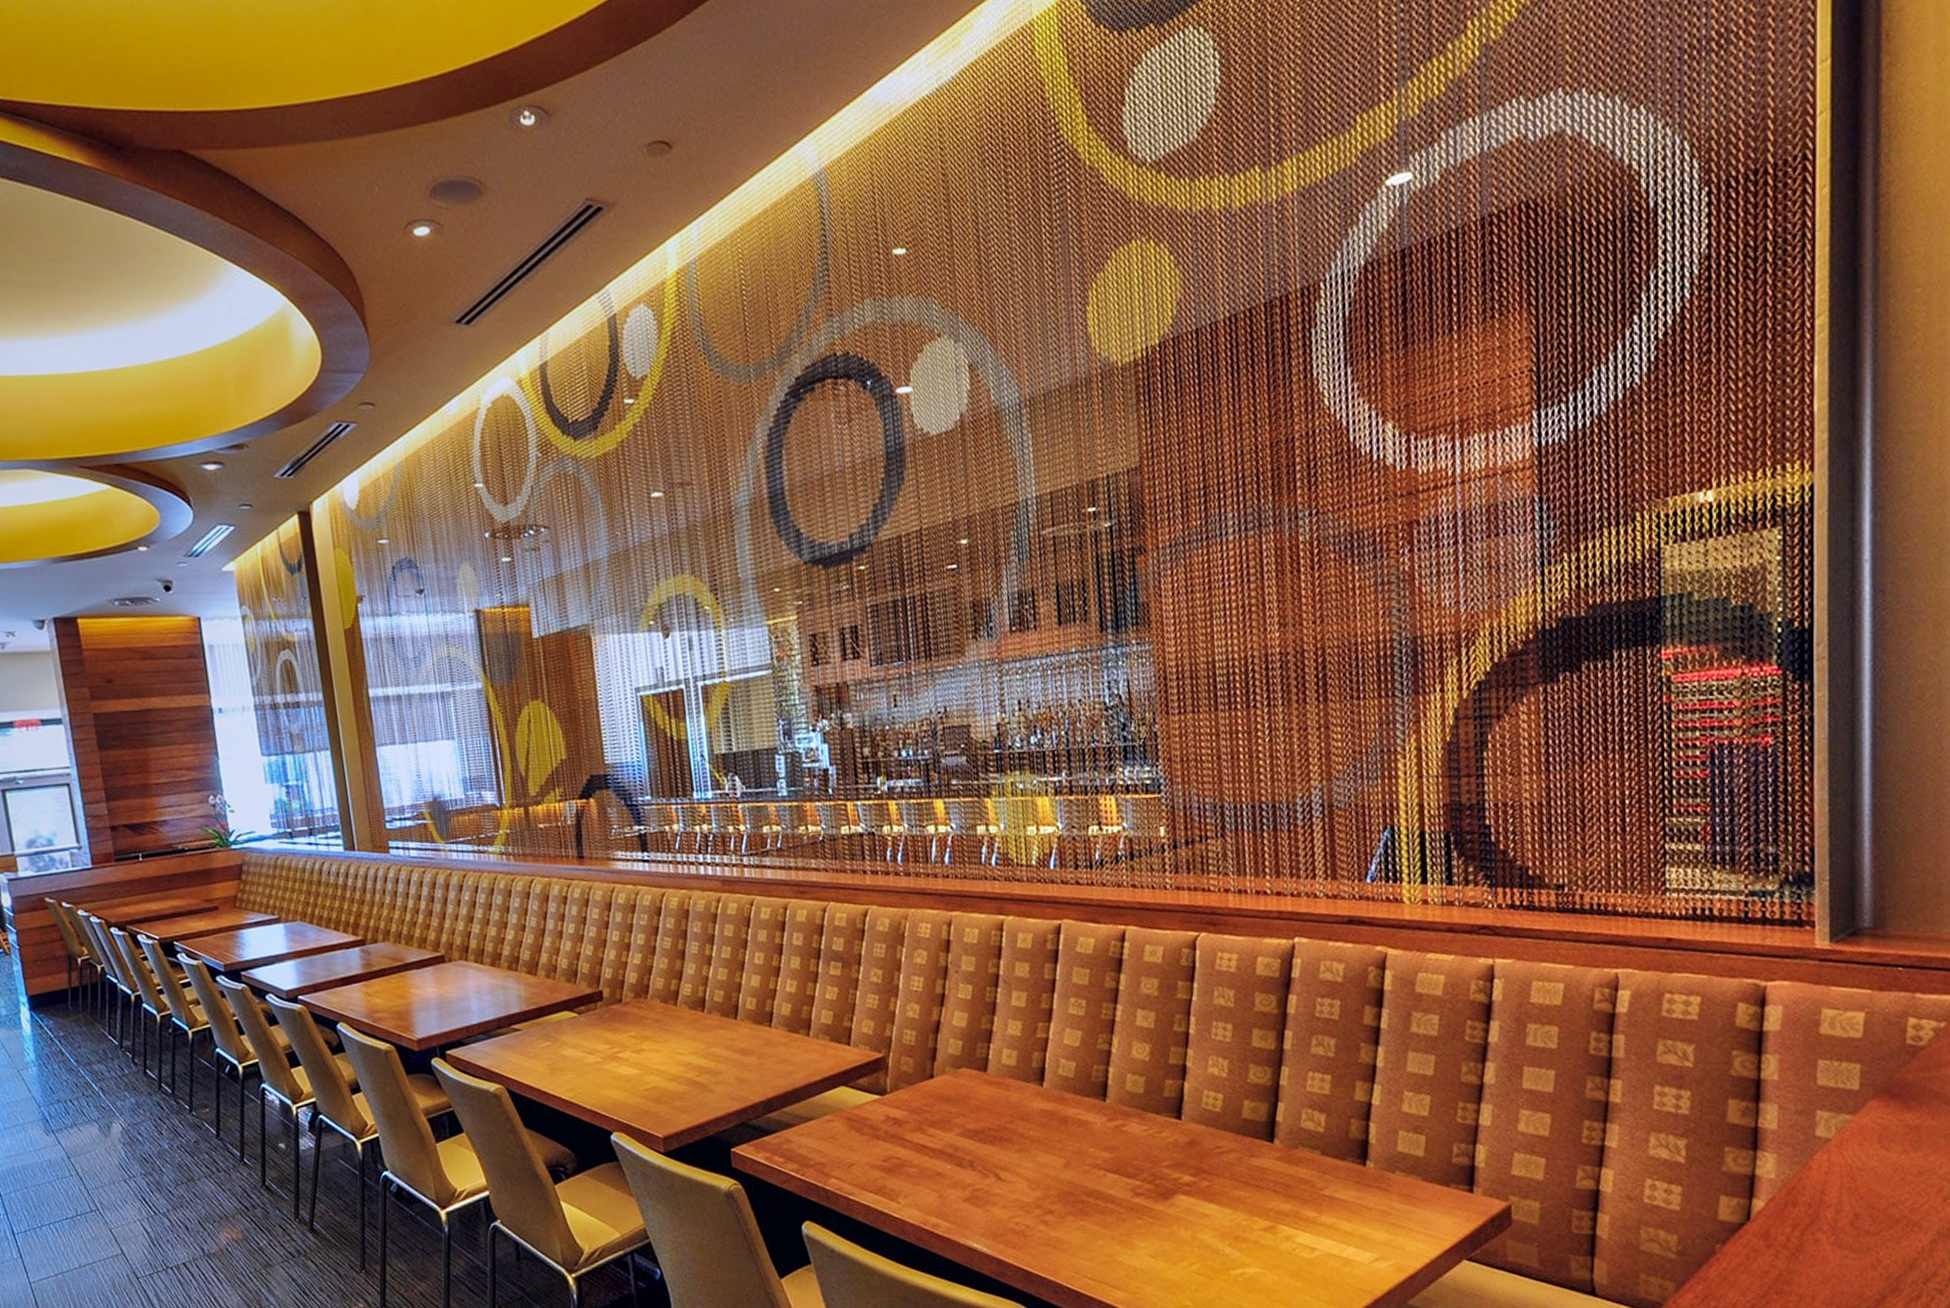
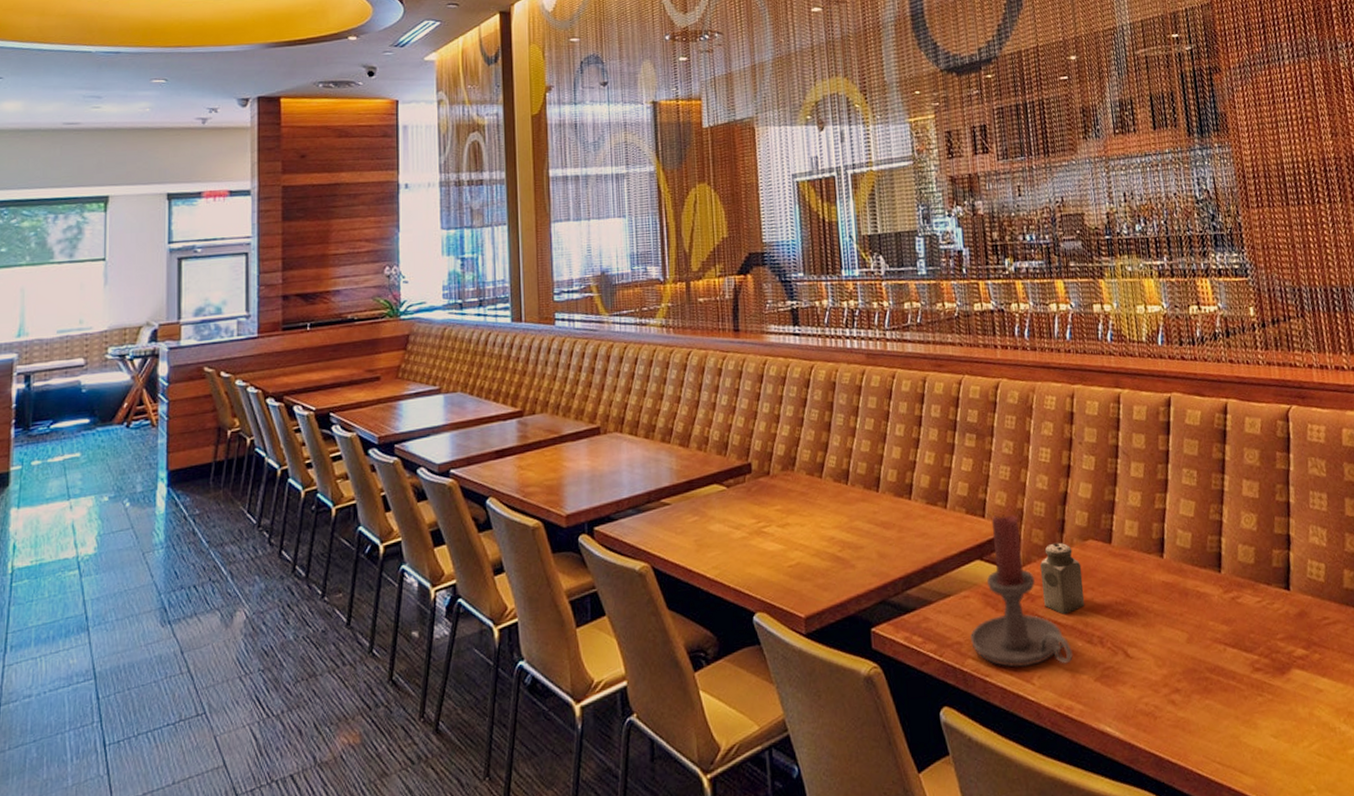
candle holder: none [834,1043,942,1188] -> present [970,515,1074,668]
salt shaker: none [908,1070,956,1139] -> present [1039,542,1085,614]

